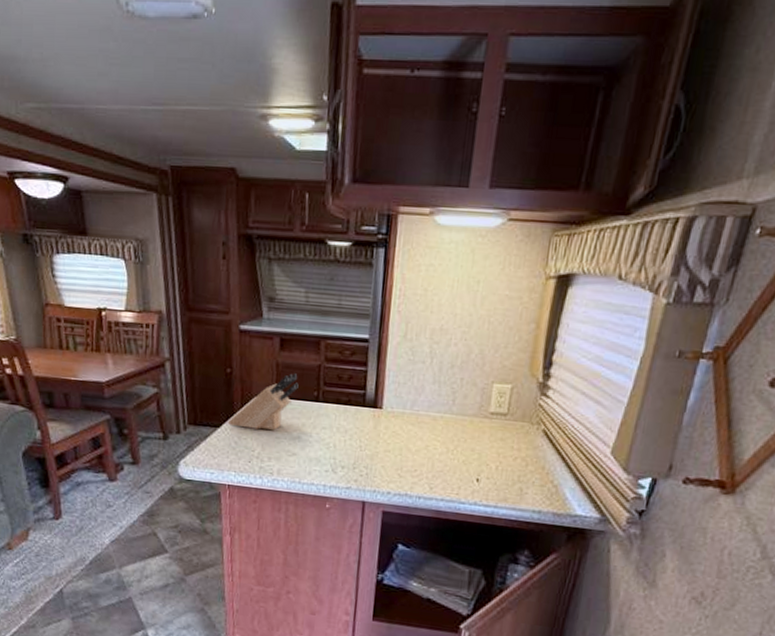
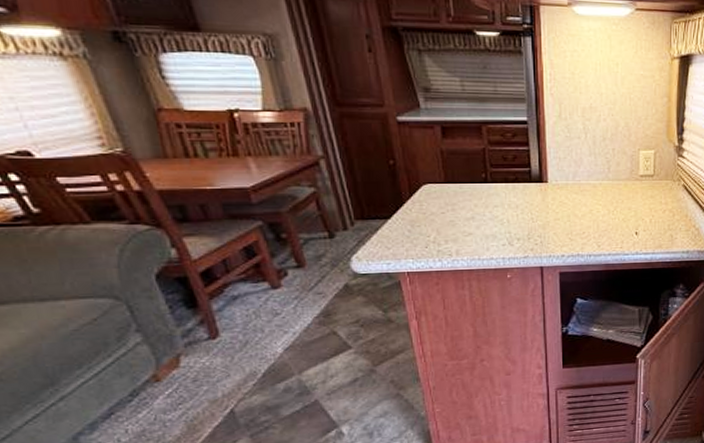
knife block: present [227,373,299,430] -> none [397,159,466,216]

